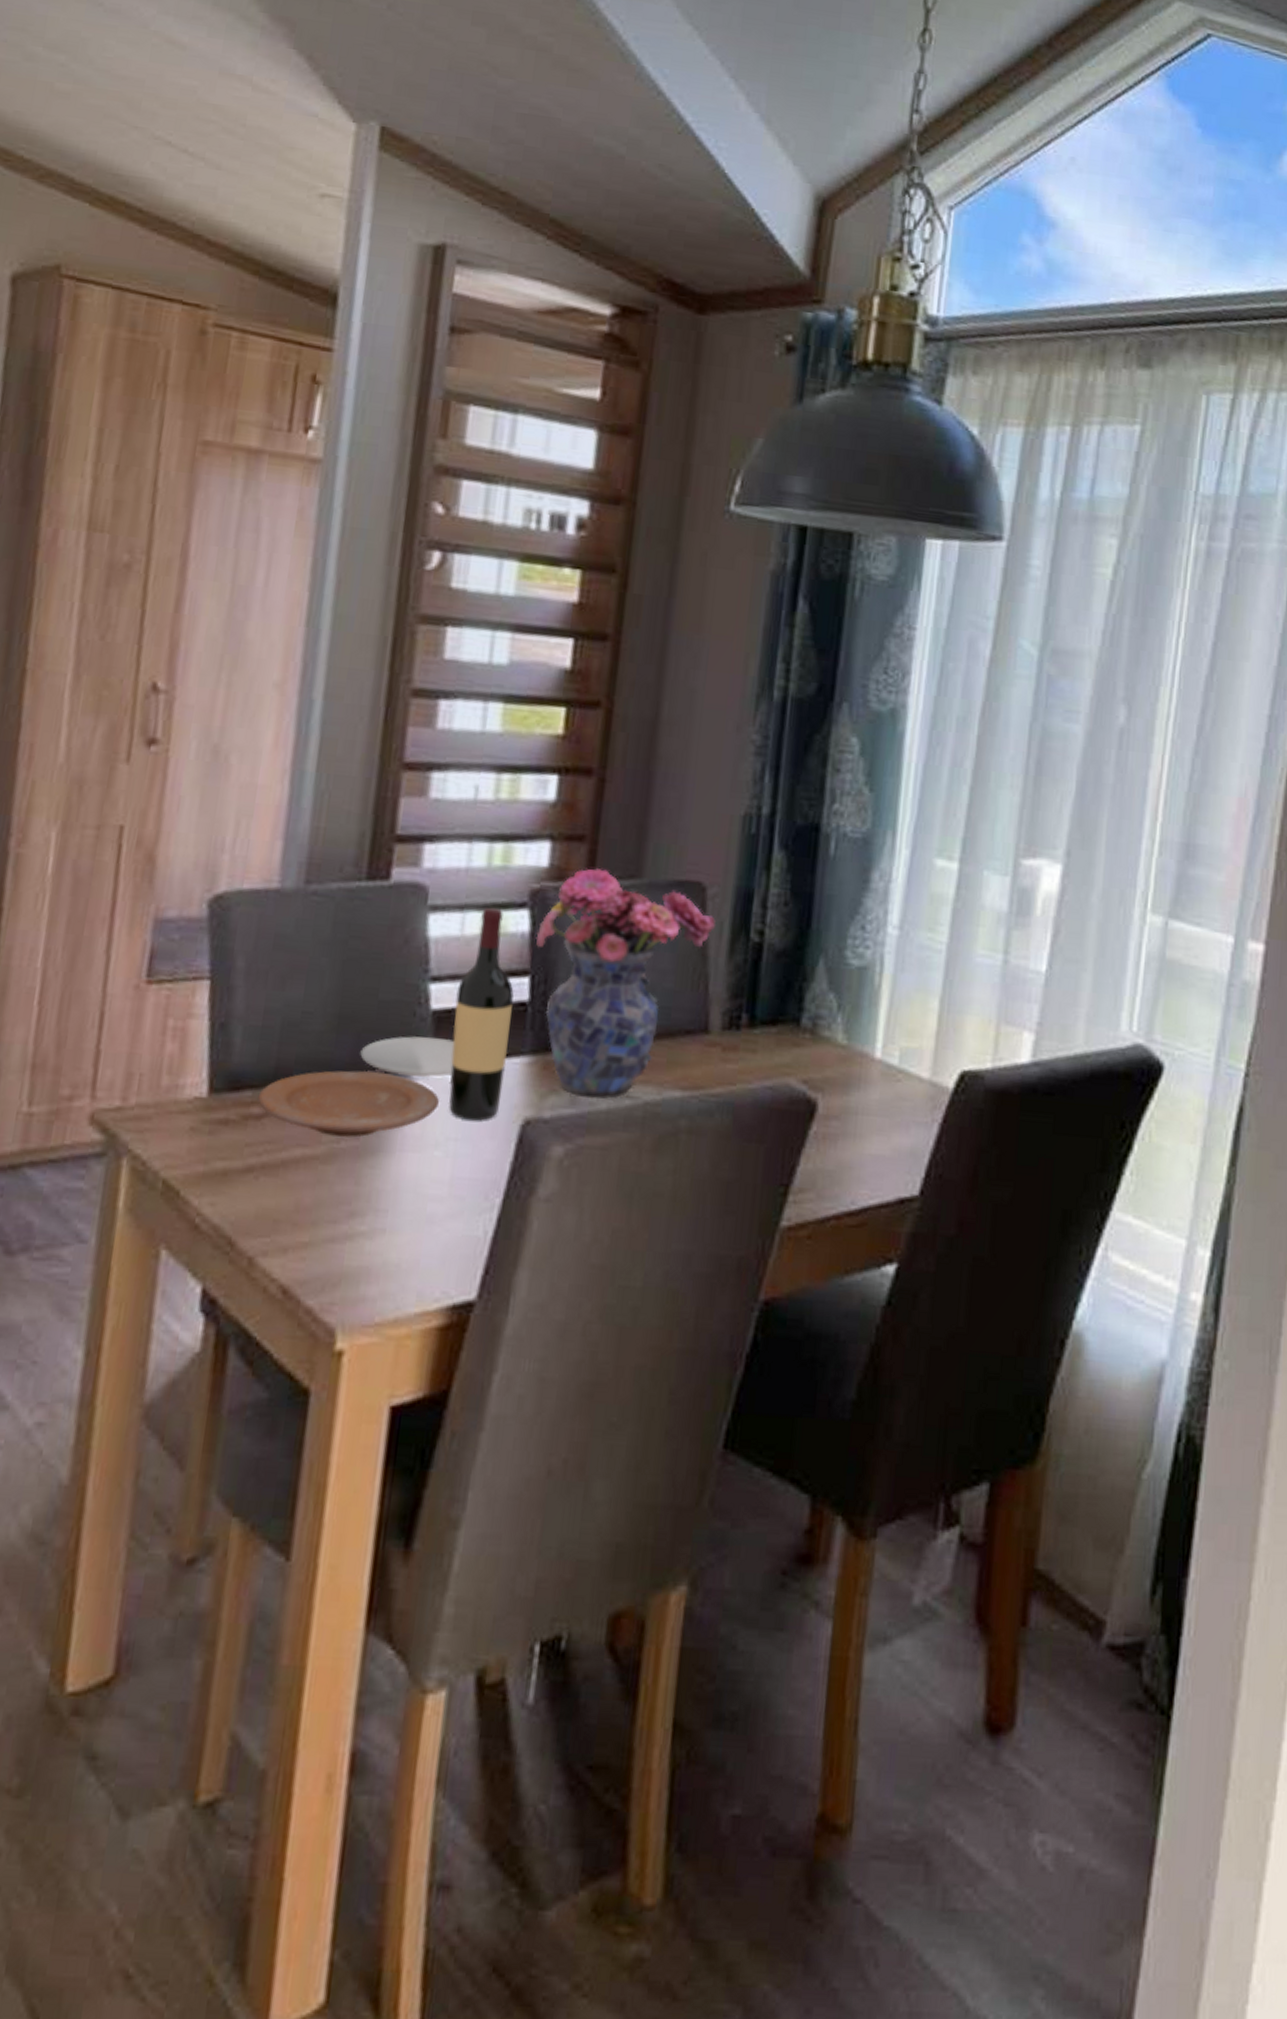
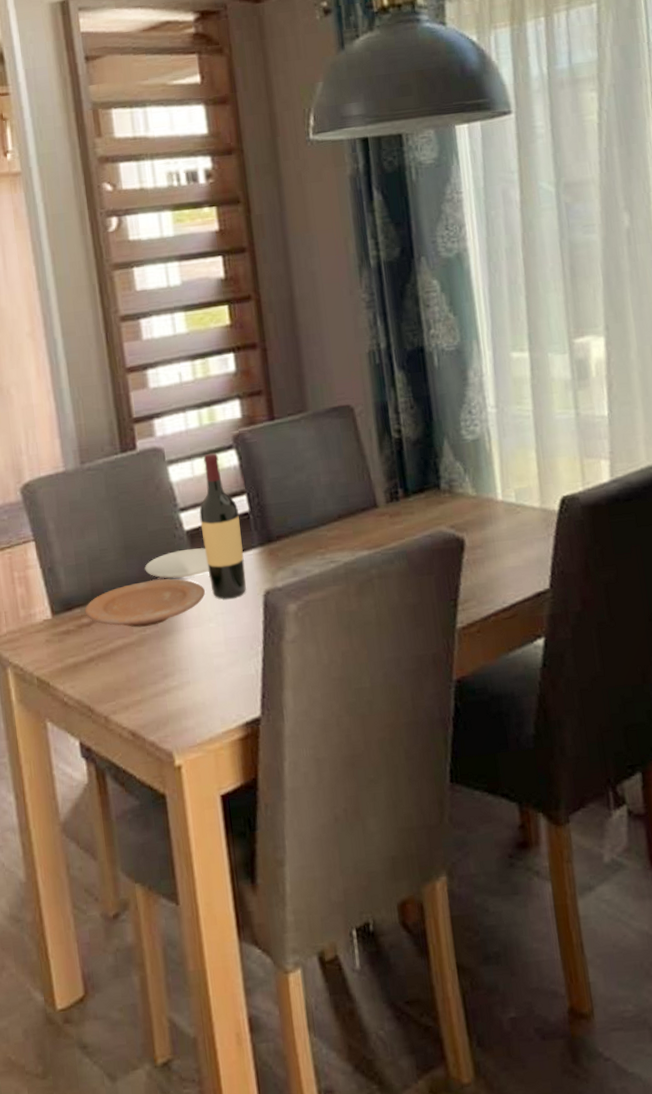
flower arrangement: present [535,868,716,1100] -> none [243,411,366,569]

